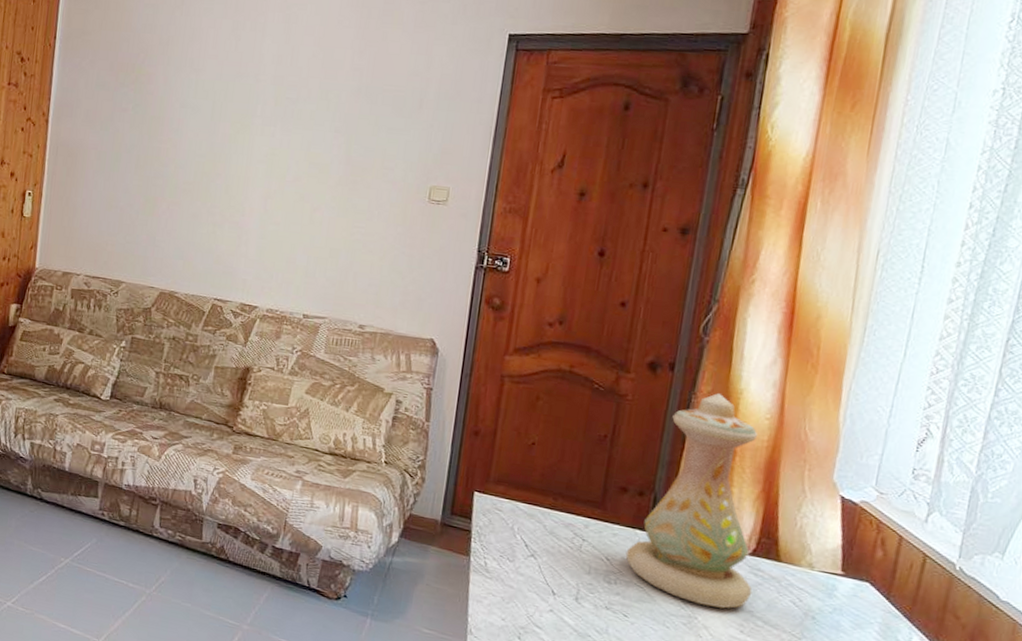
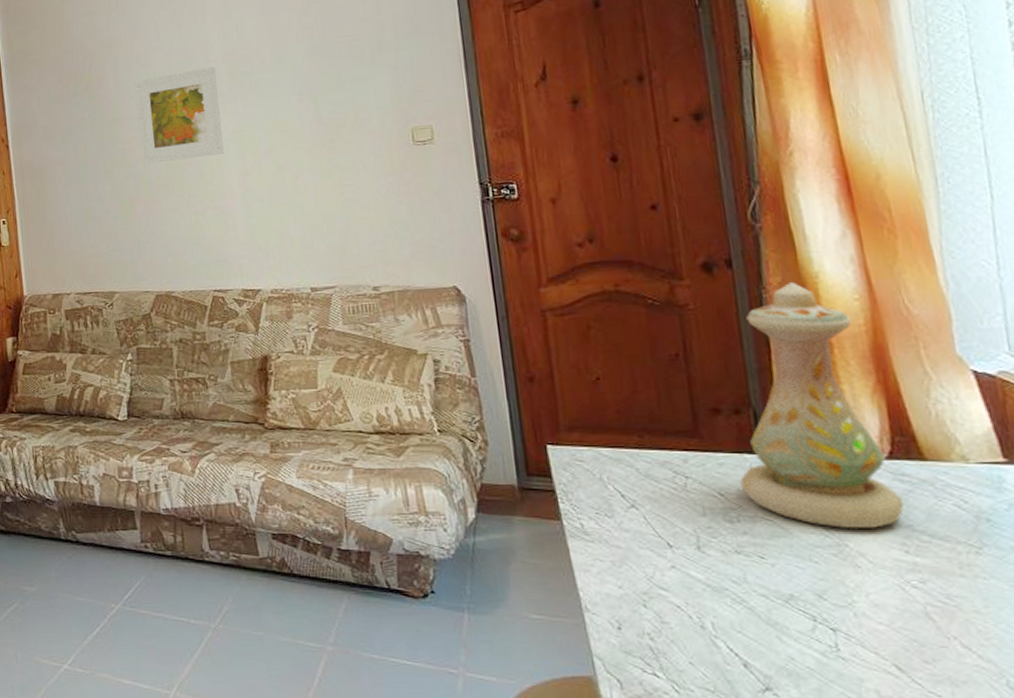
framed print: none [174,84,263,173] -> present [135,67,224,165]

